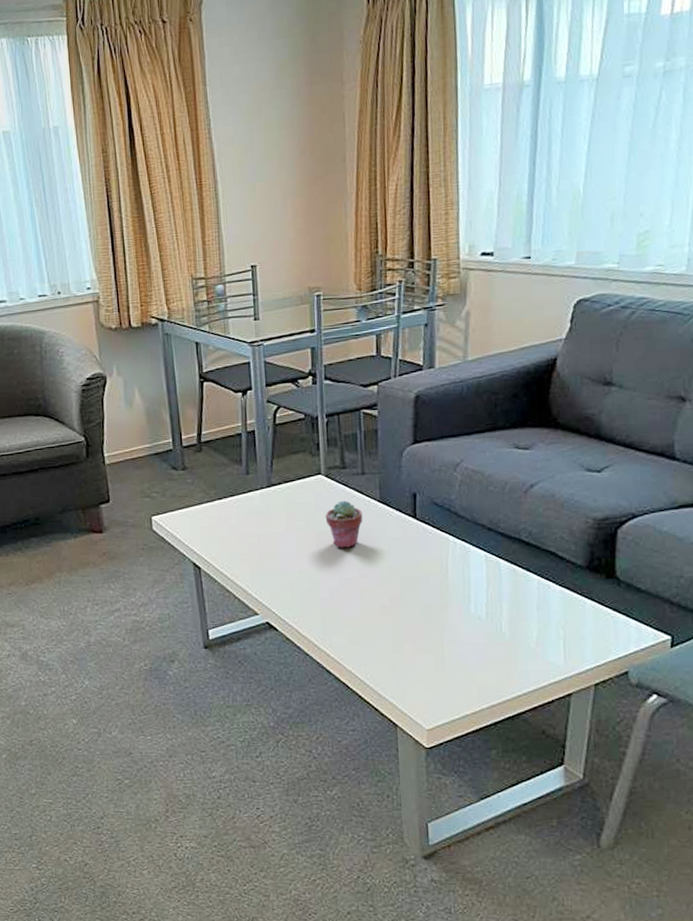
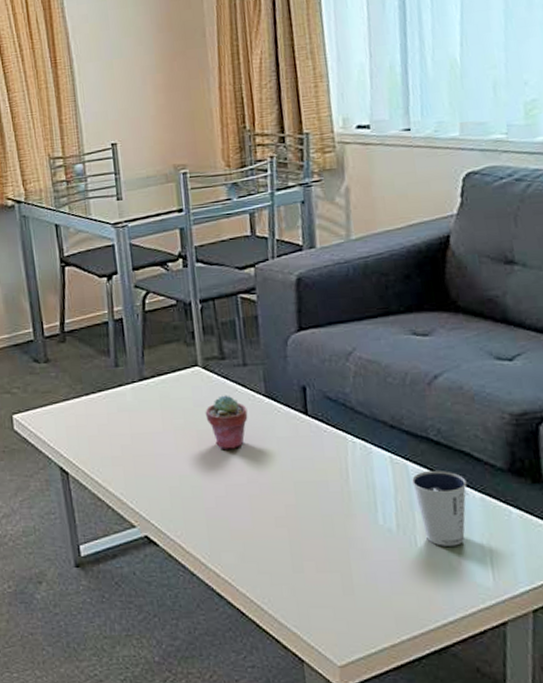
dixie cup: none [502,567,550,631] -> present [411,471,467,546]

